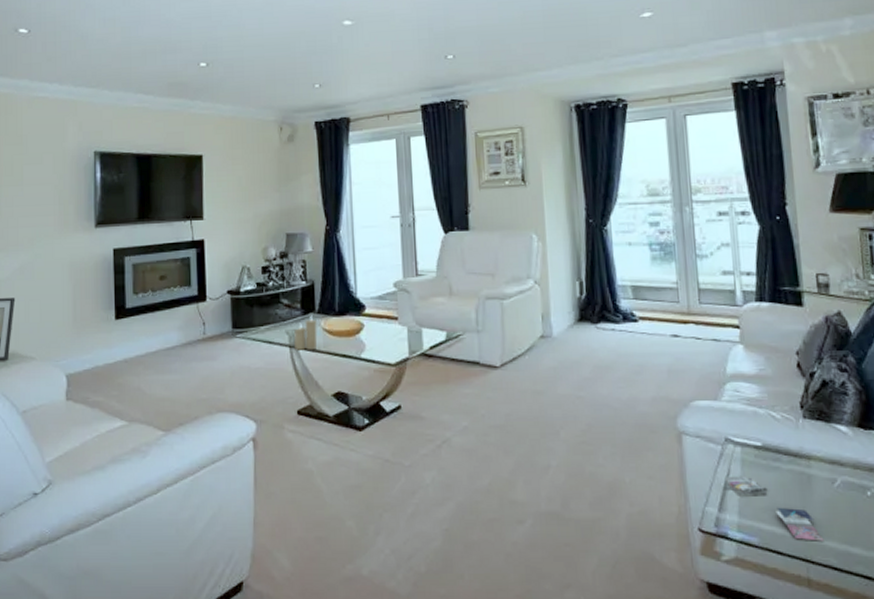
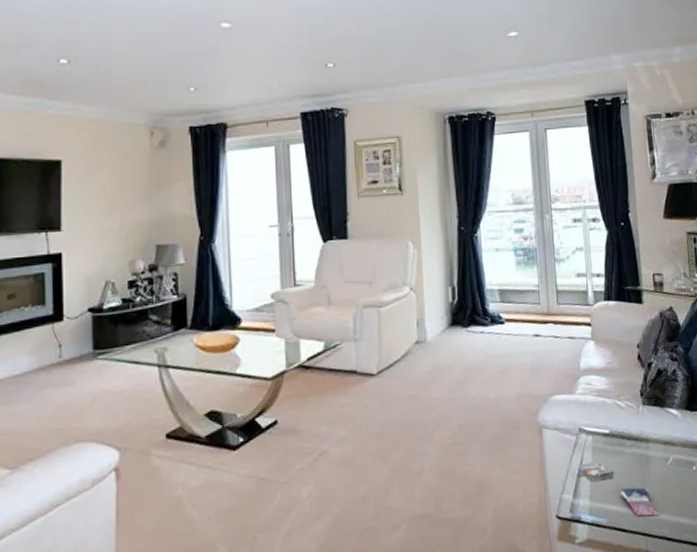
candle: present [294,315,318,350] -> none [164,331,189,369]

